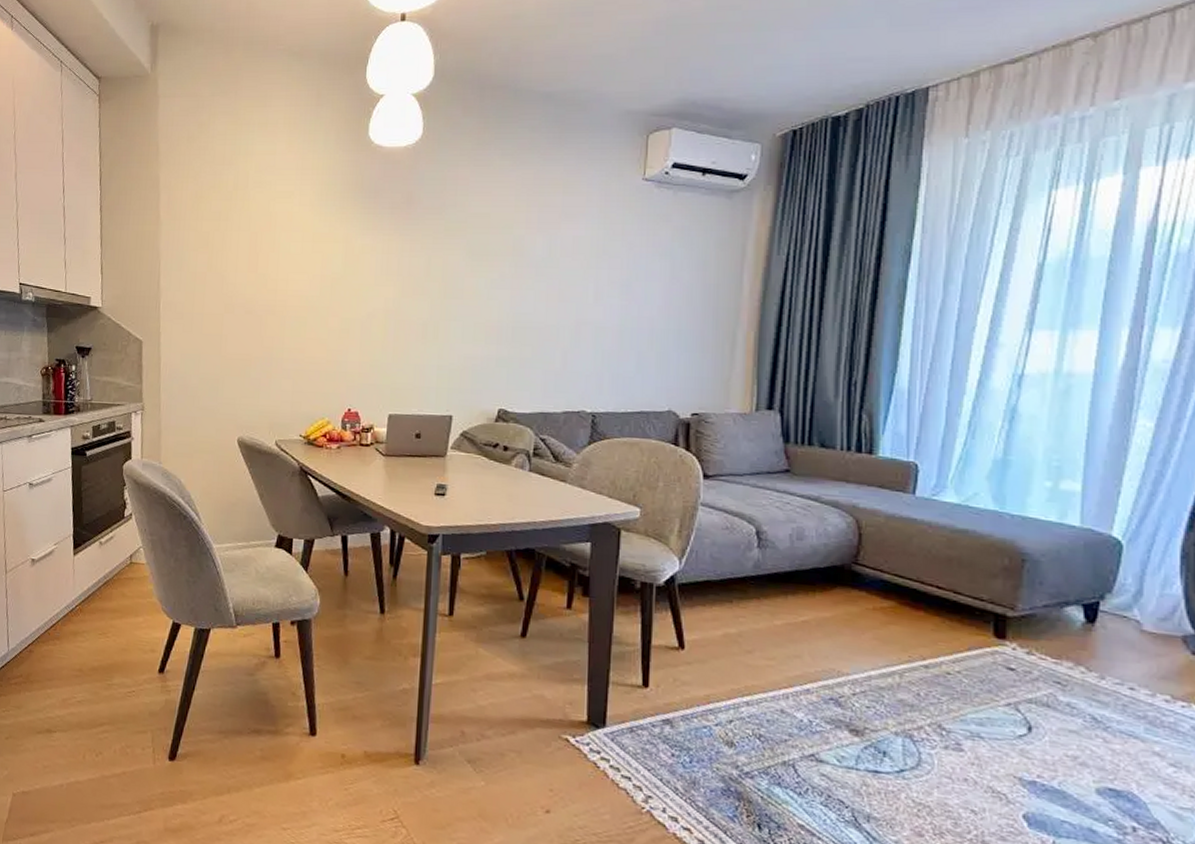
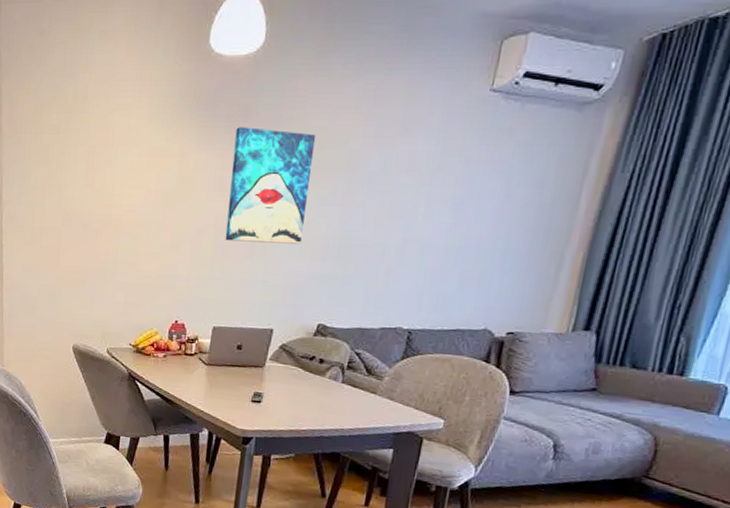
wall art: none [395,213,480,328] -> present [225,127,317,244]

